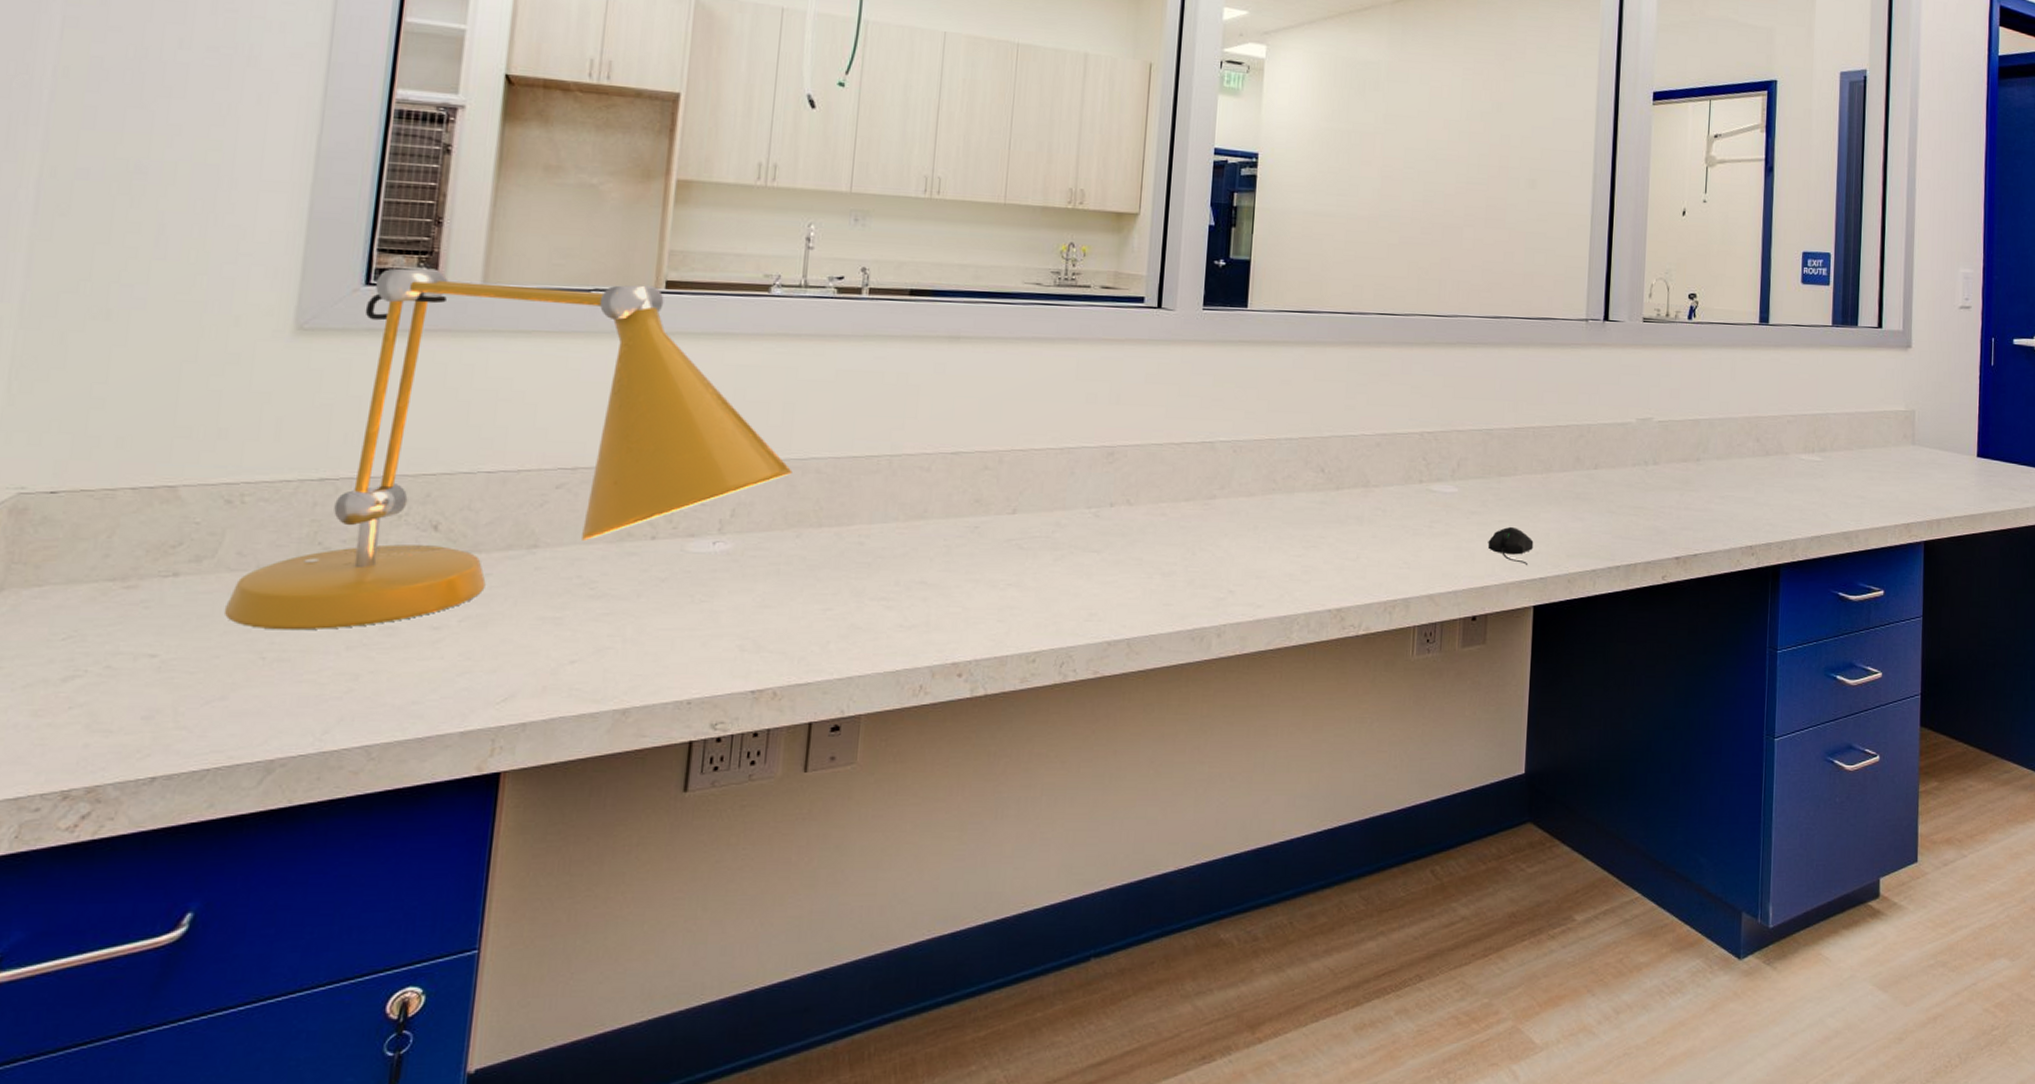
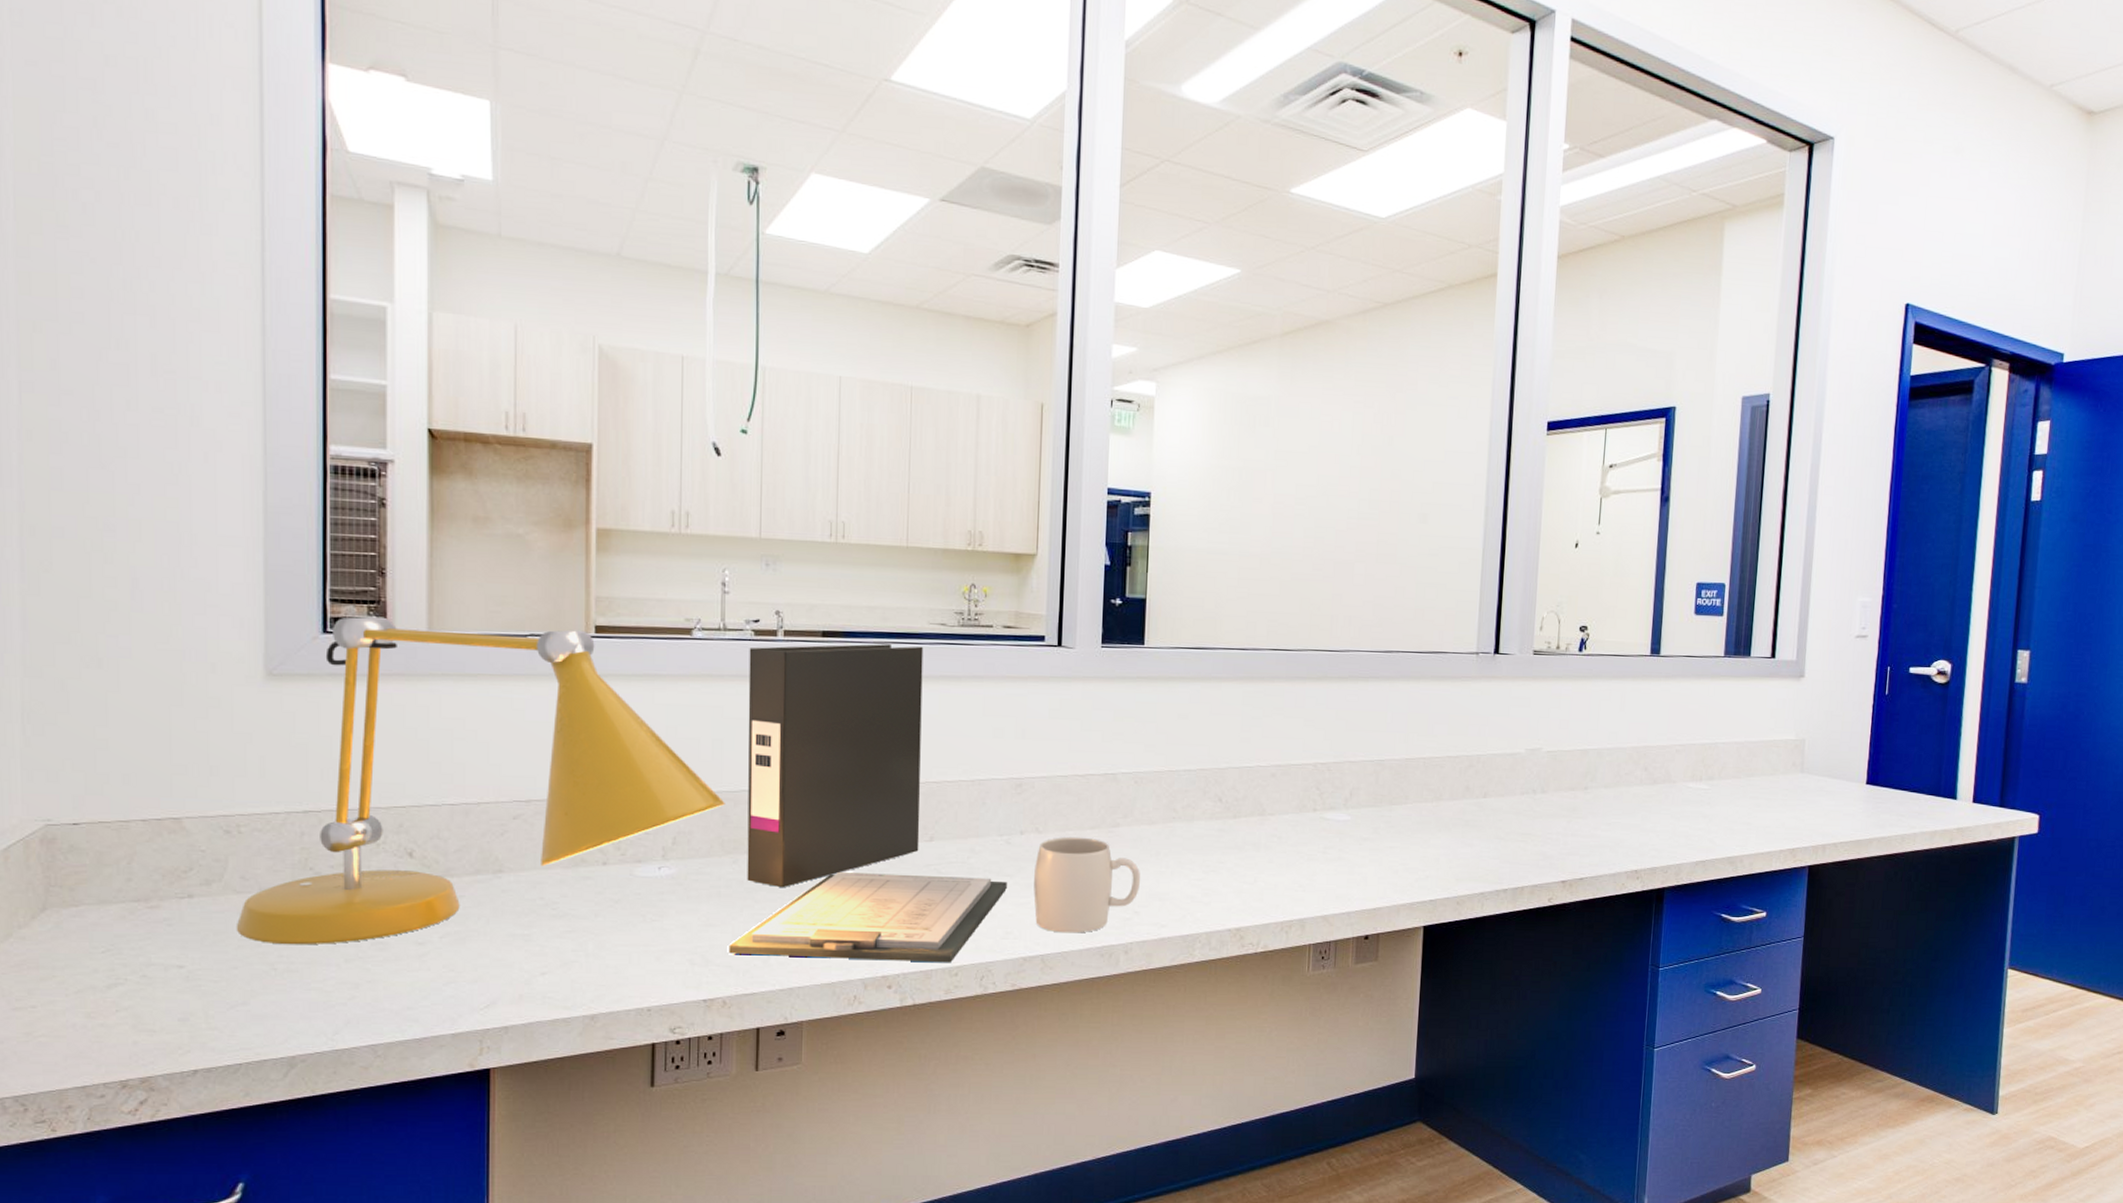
clipboard: none [783,548,1094,648] -> present [728,872,1007,963]
binder: none [810,303,1017,565] -> present [747,644,924,888]
mug: none [1121,509,1237,615] -> present [1034,837,1140,933]
computer mouse: present [1487,526,1534,566] -> none [1379,852,1424,889]

